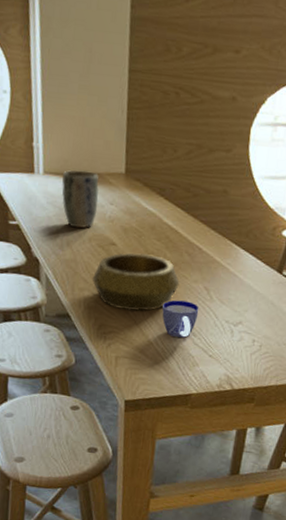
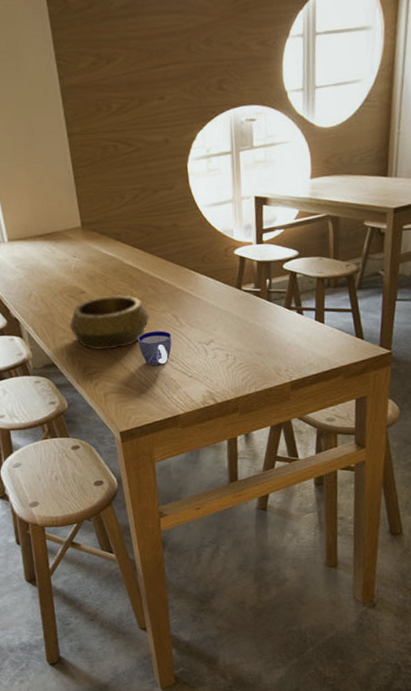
plant pot: present [61,170,100,229] -> none [26,231,63,285]

